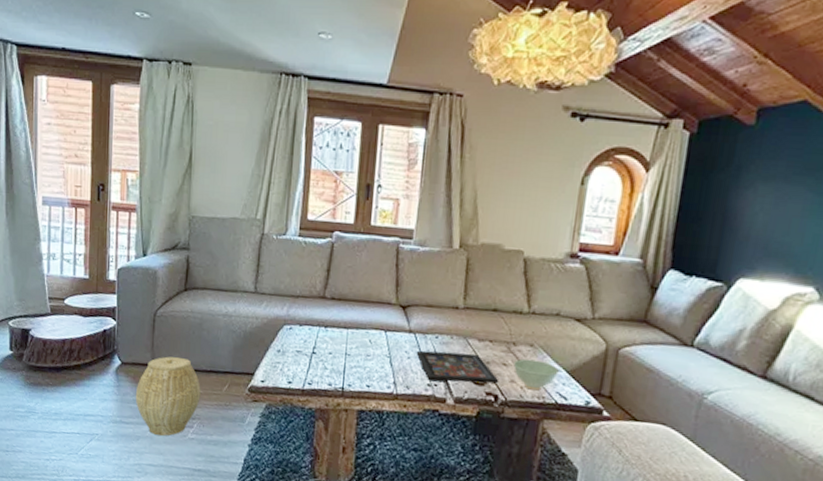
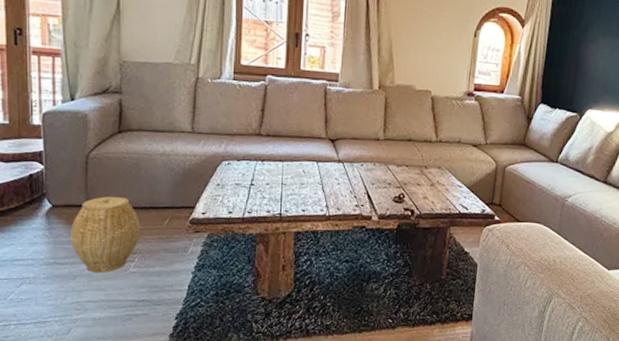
decorative tray: present [416,350,499,384] -> none [344,176,415,203]
bowl: present [513,358,559,391] -> none [426,179,461,204]

